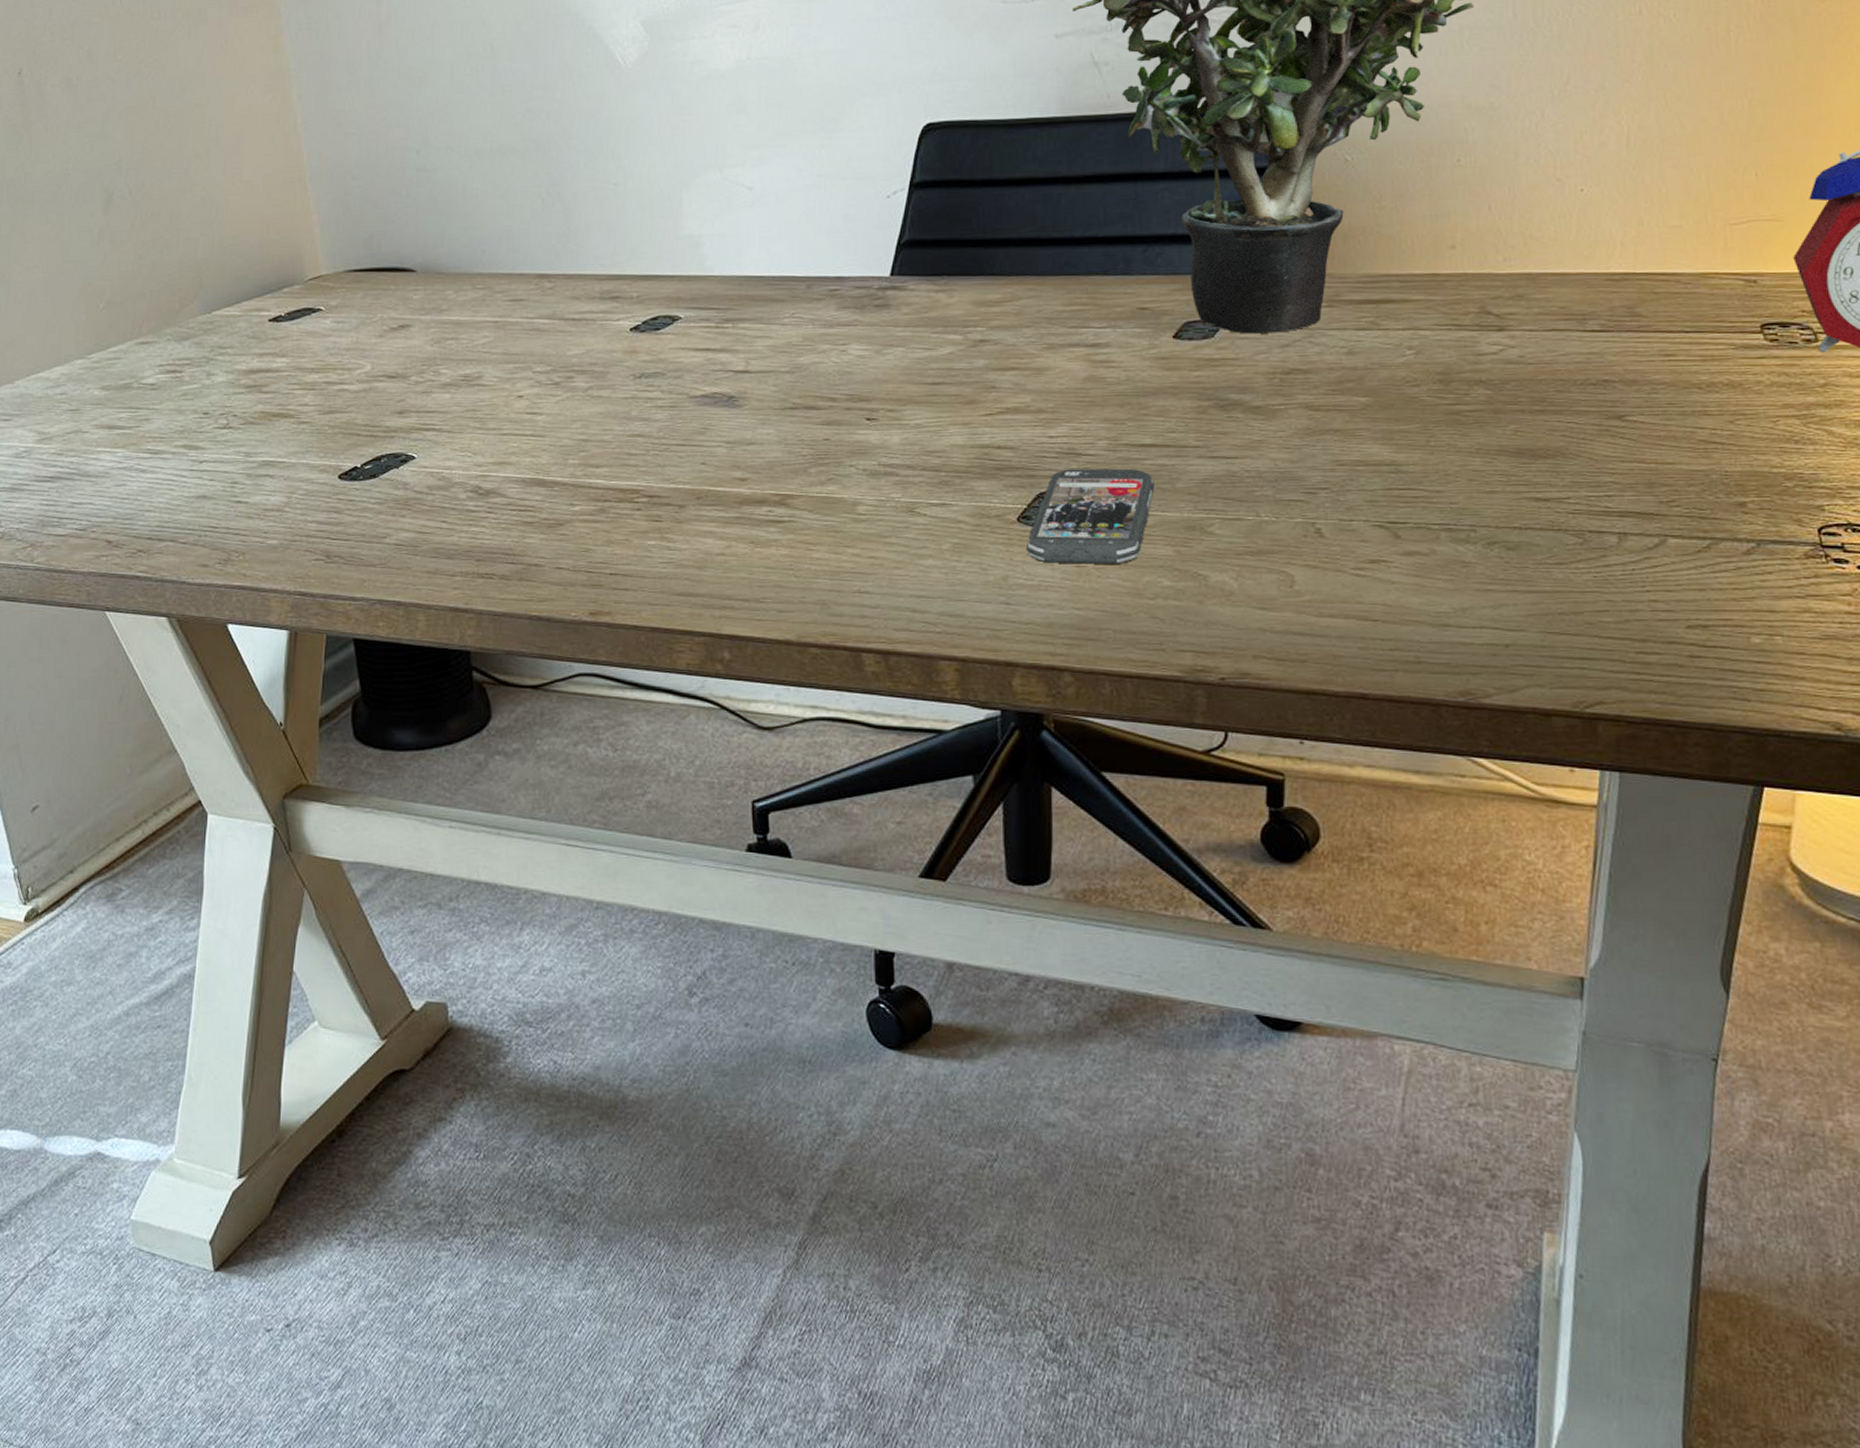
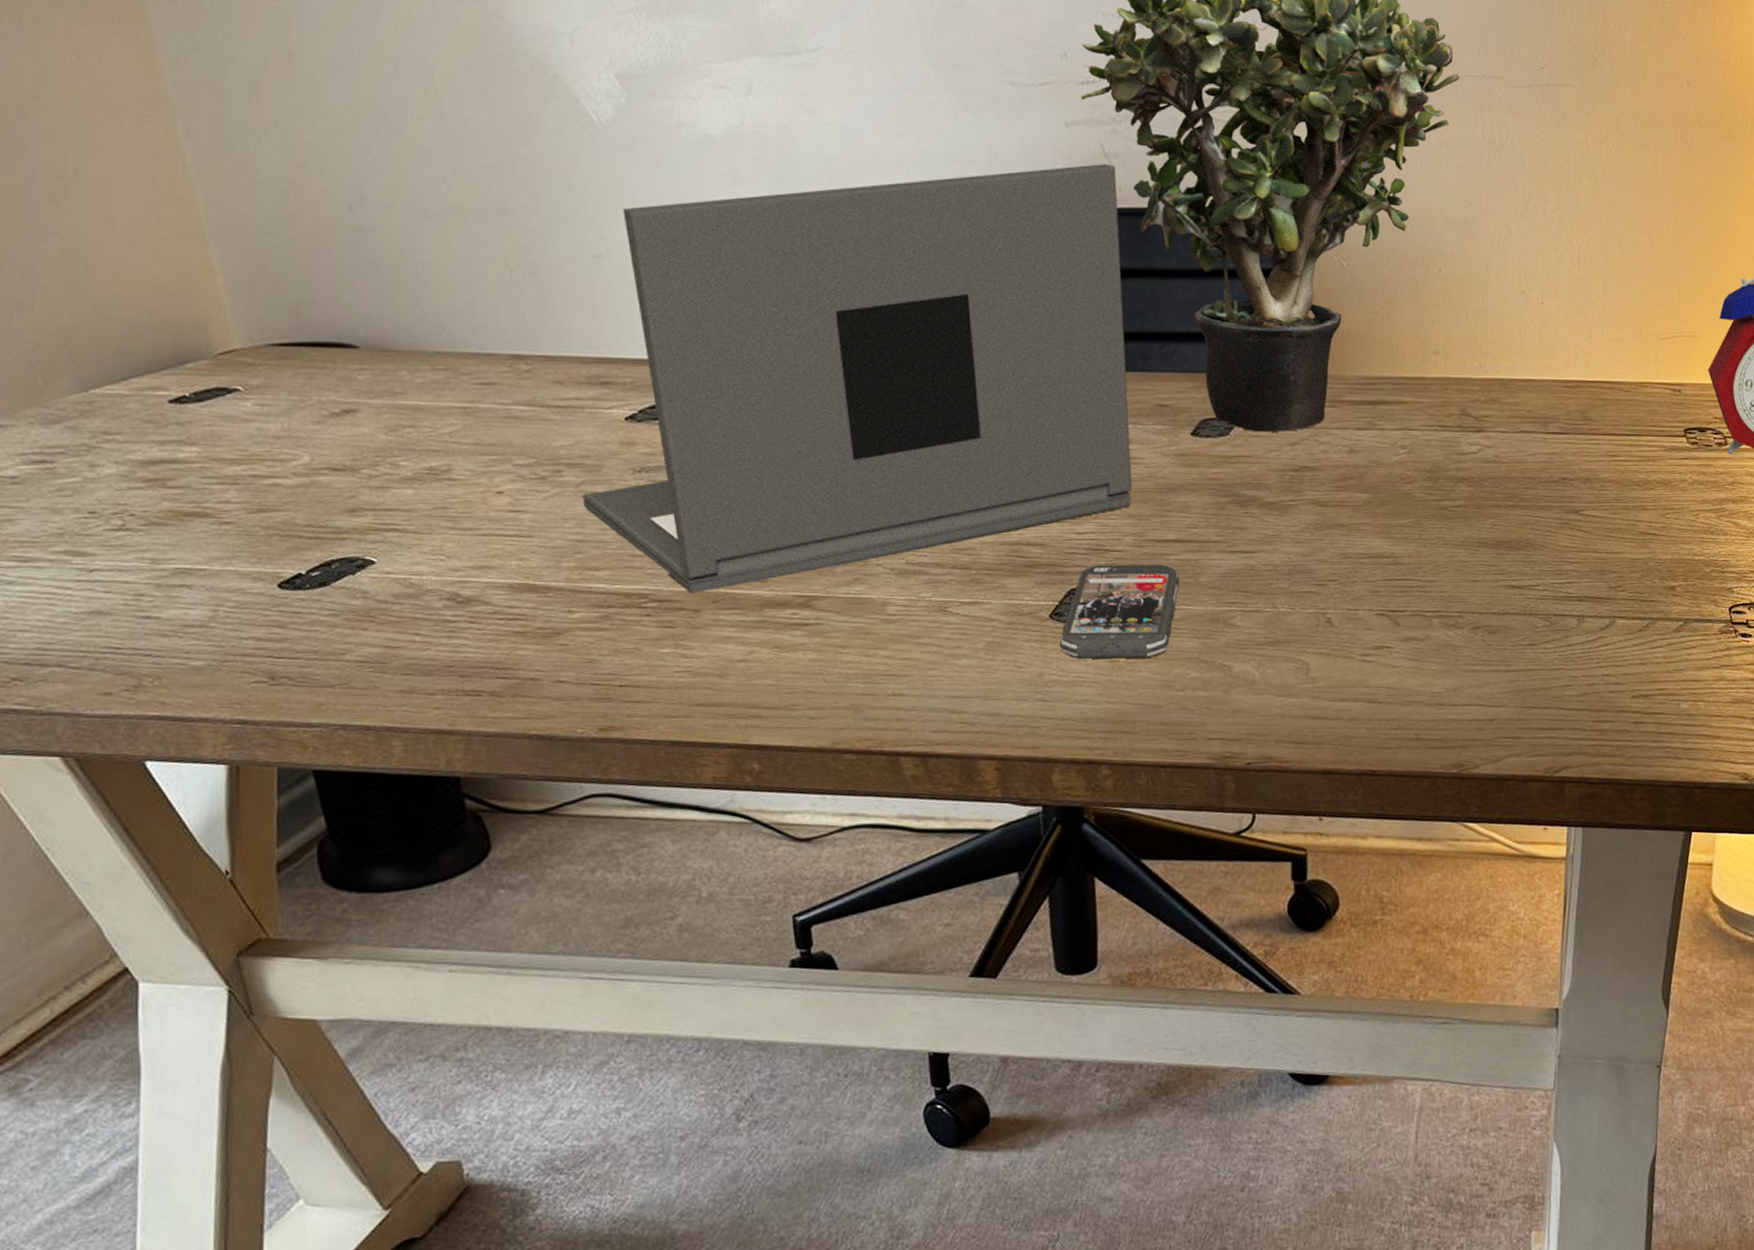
laptop: none [589,72,1109,490] -> present [583,164,1132,593]

